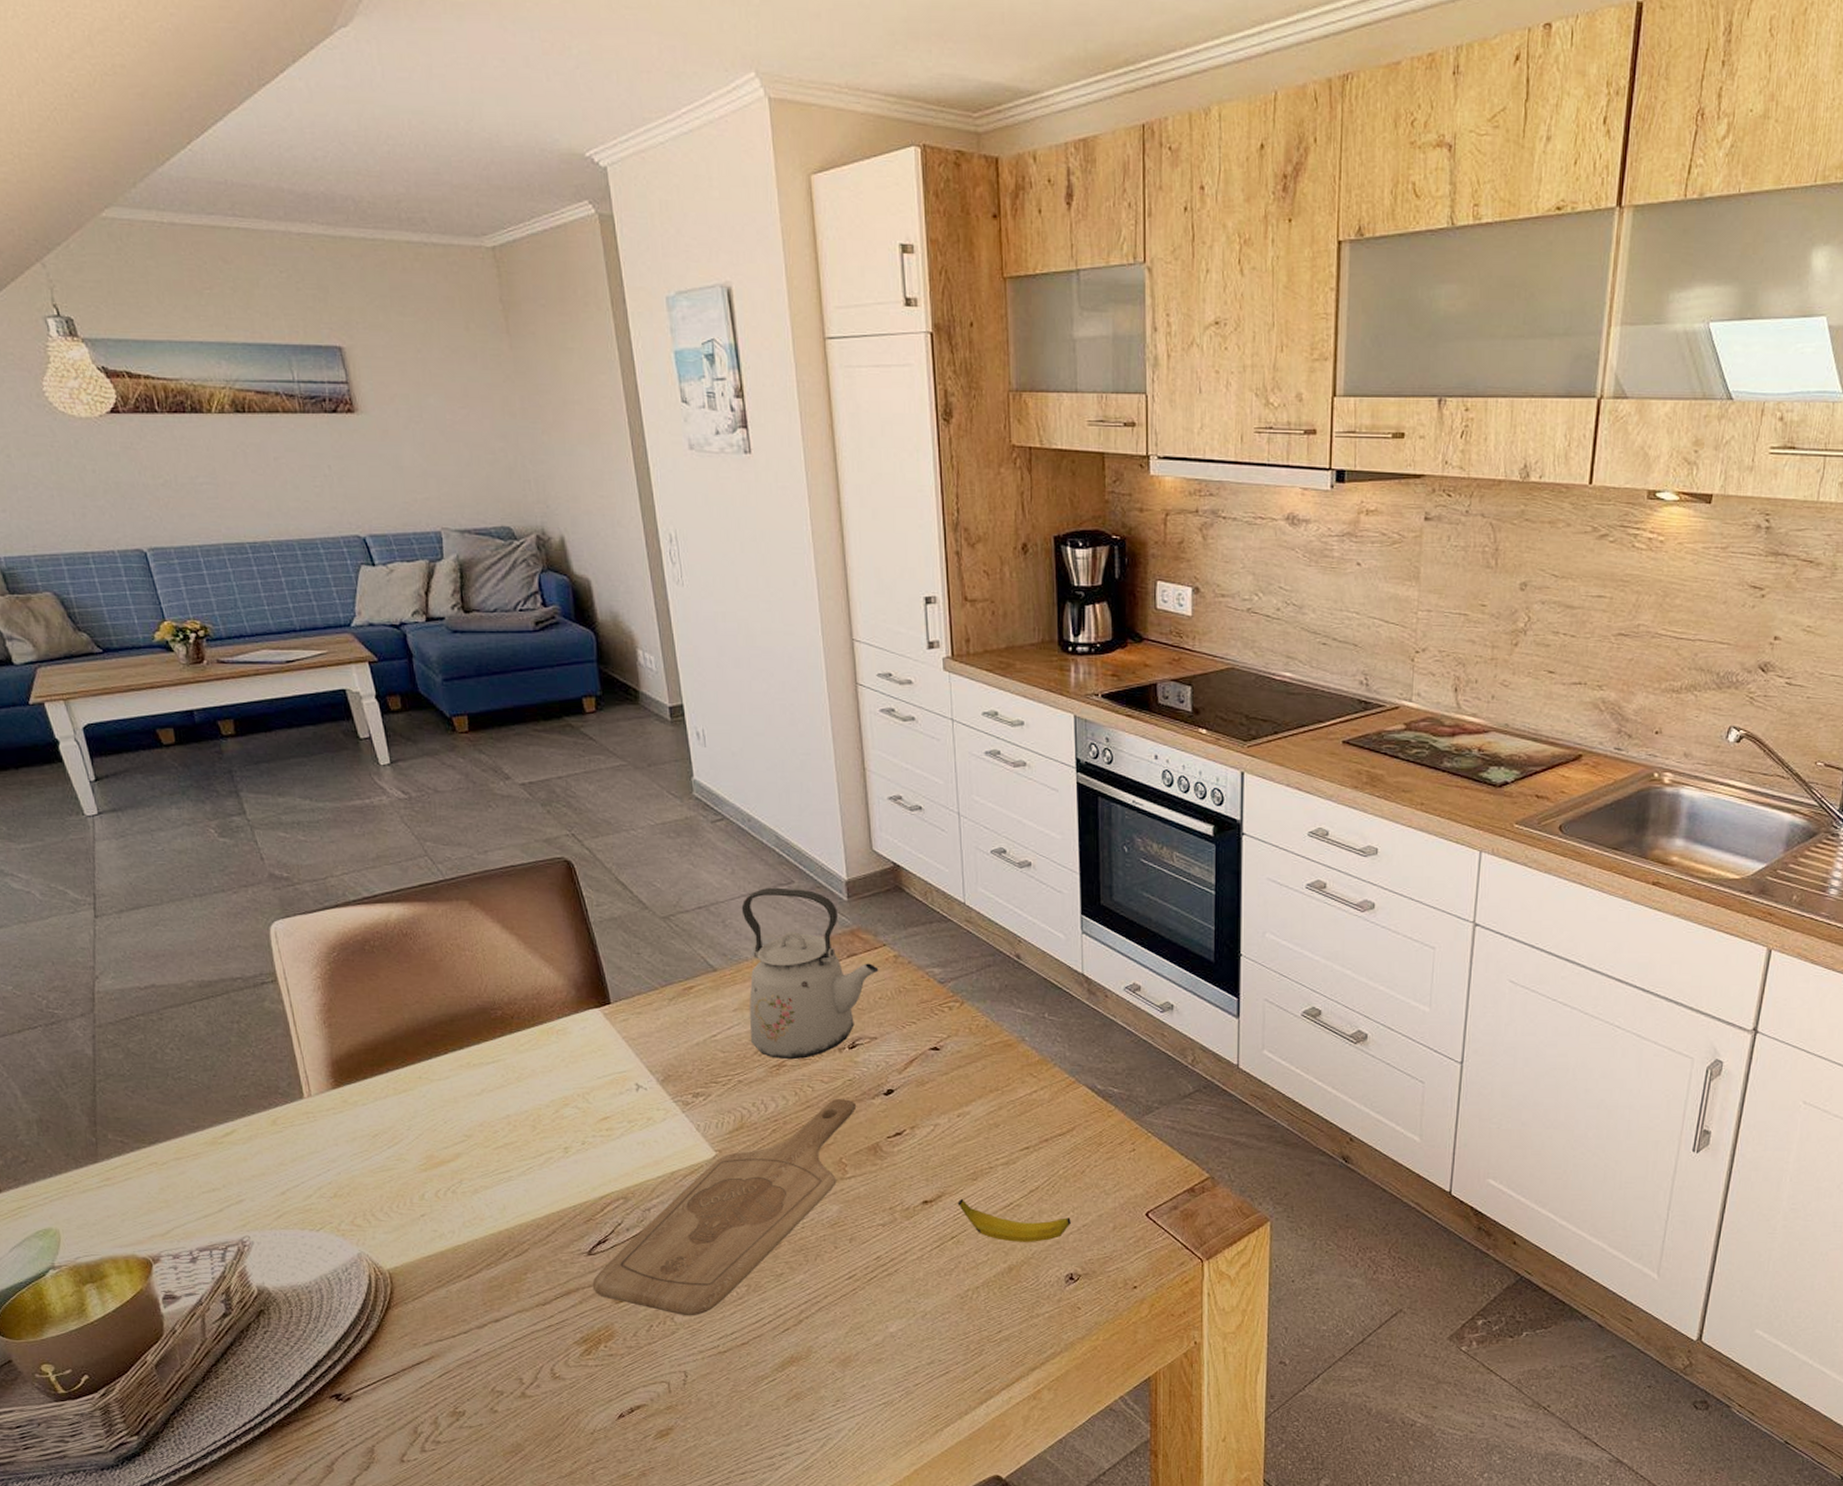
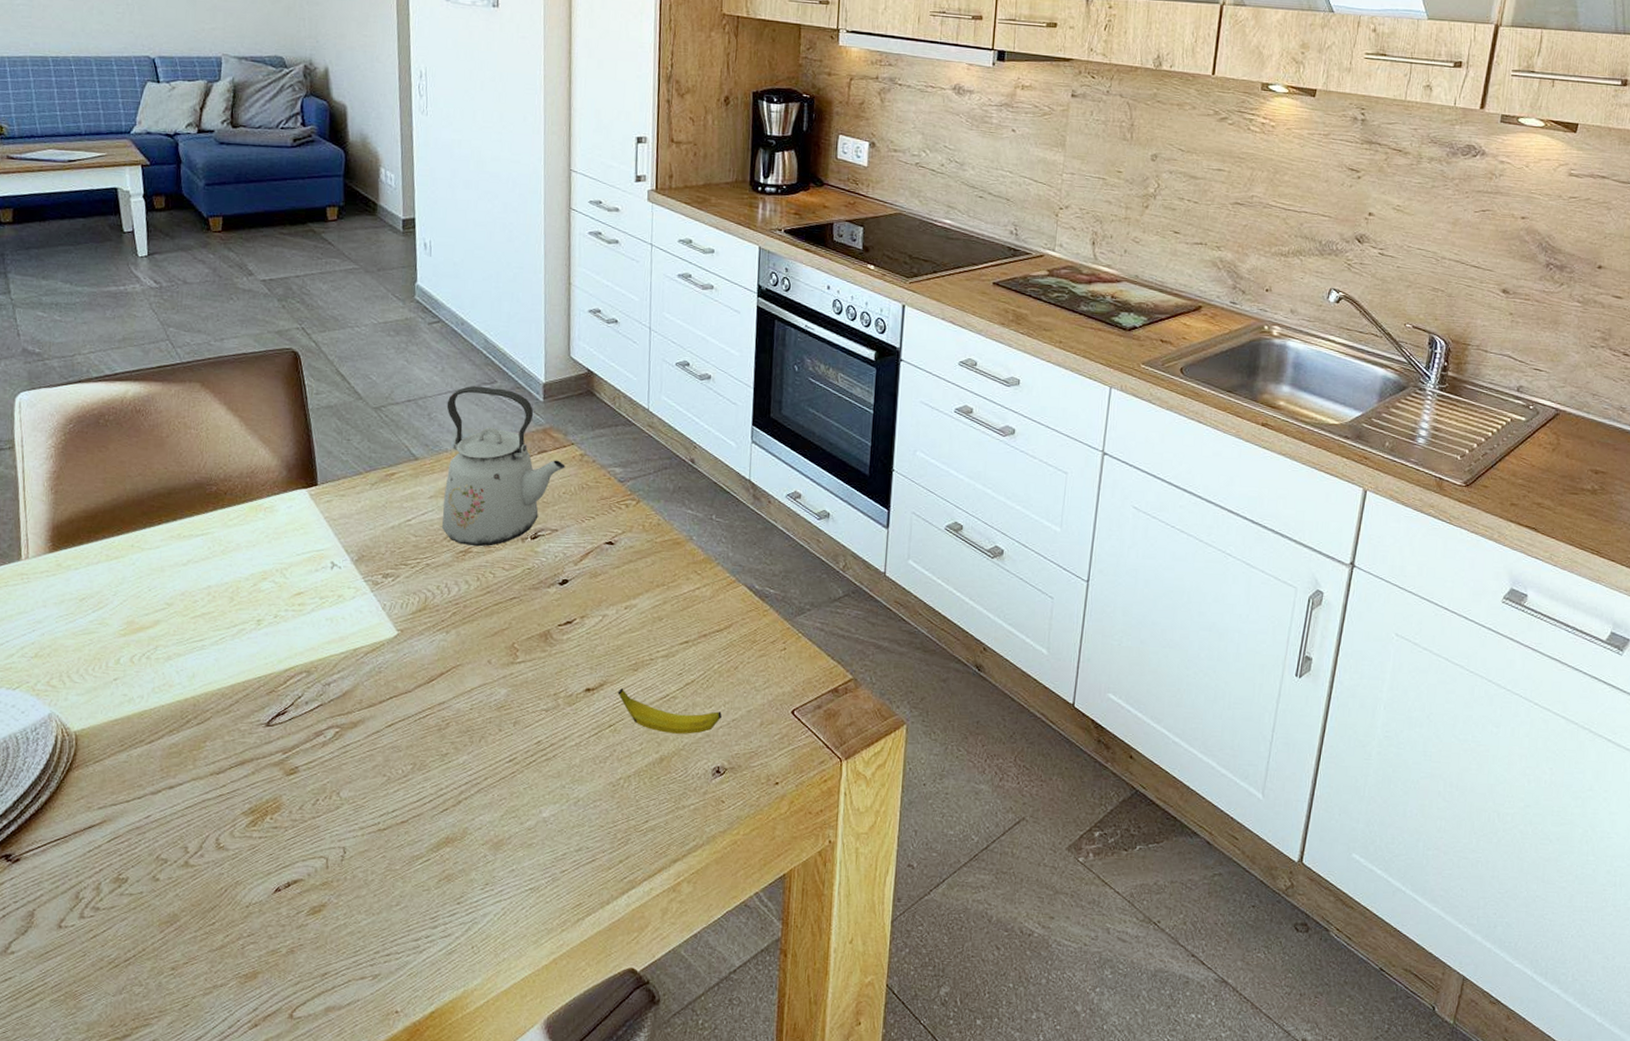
cutting board: present [592,1098,856,1316] -> none [266,585,532,792]

